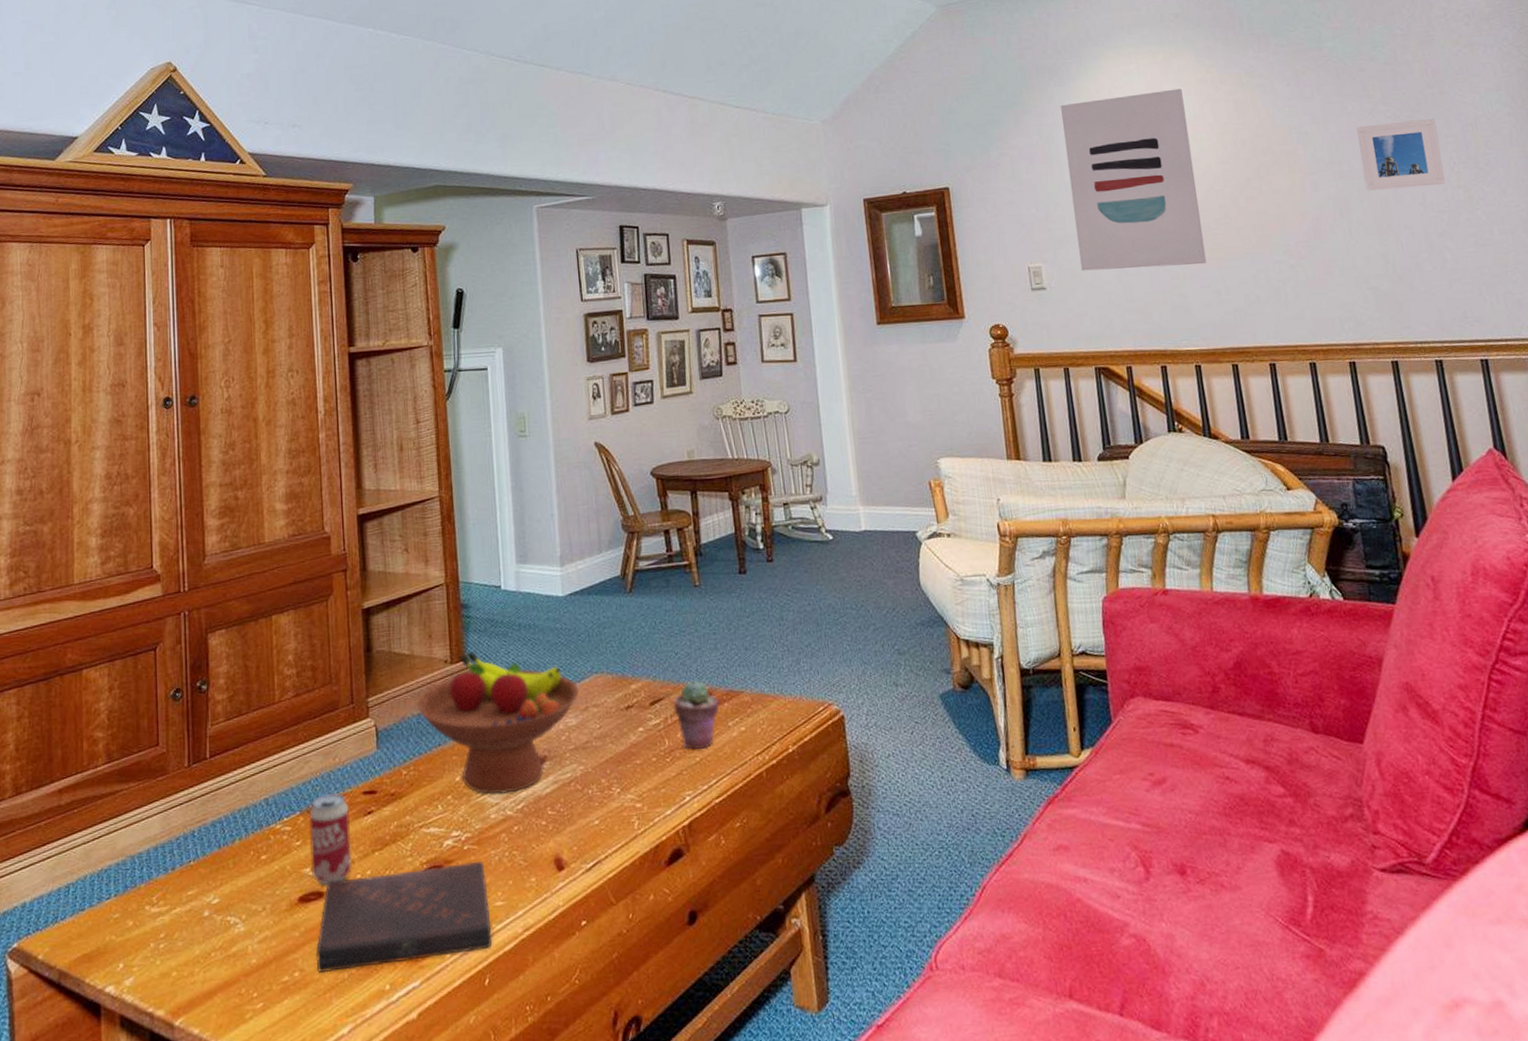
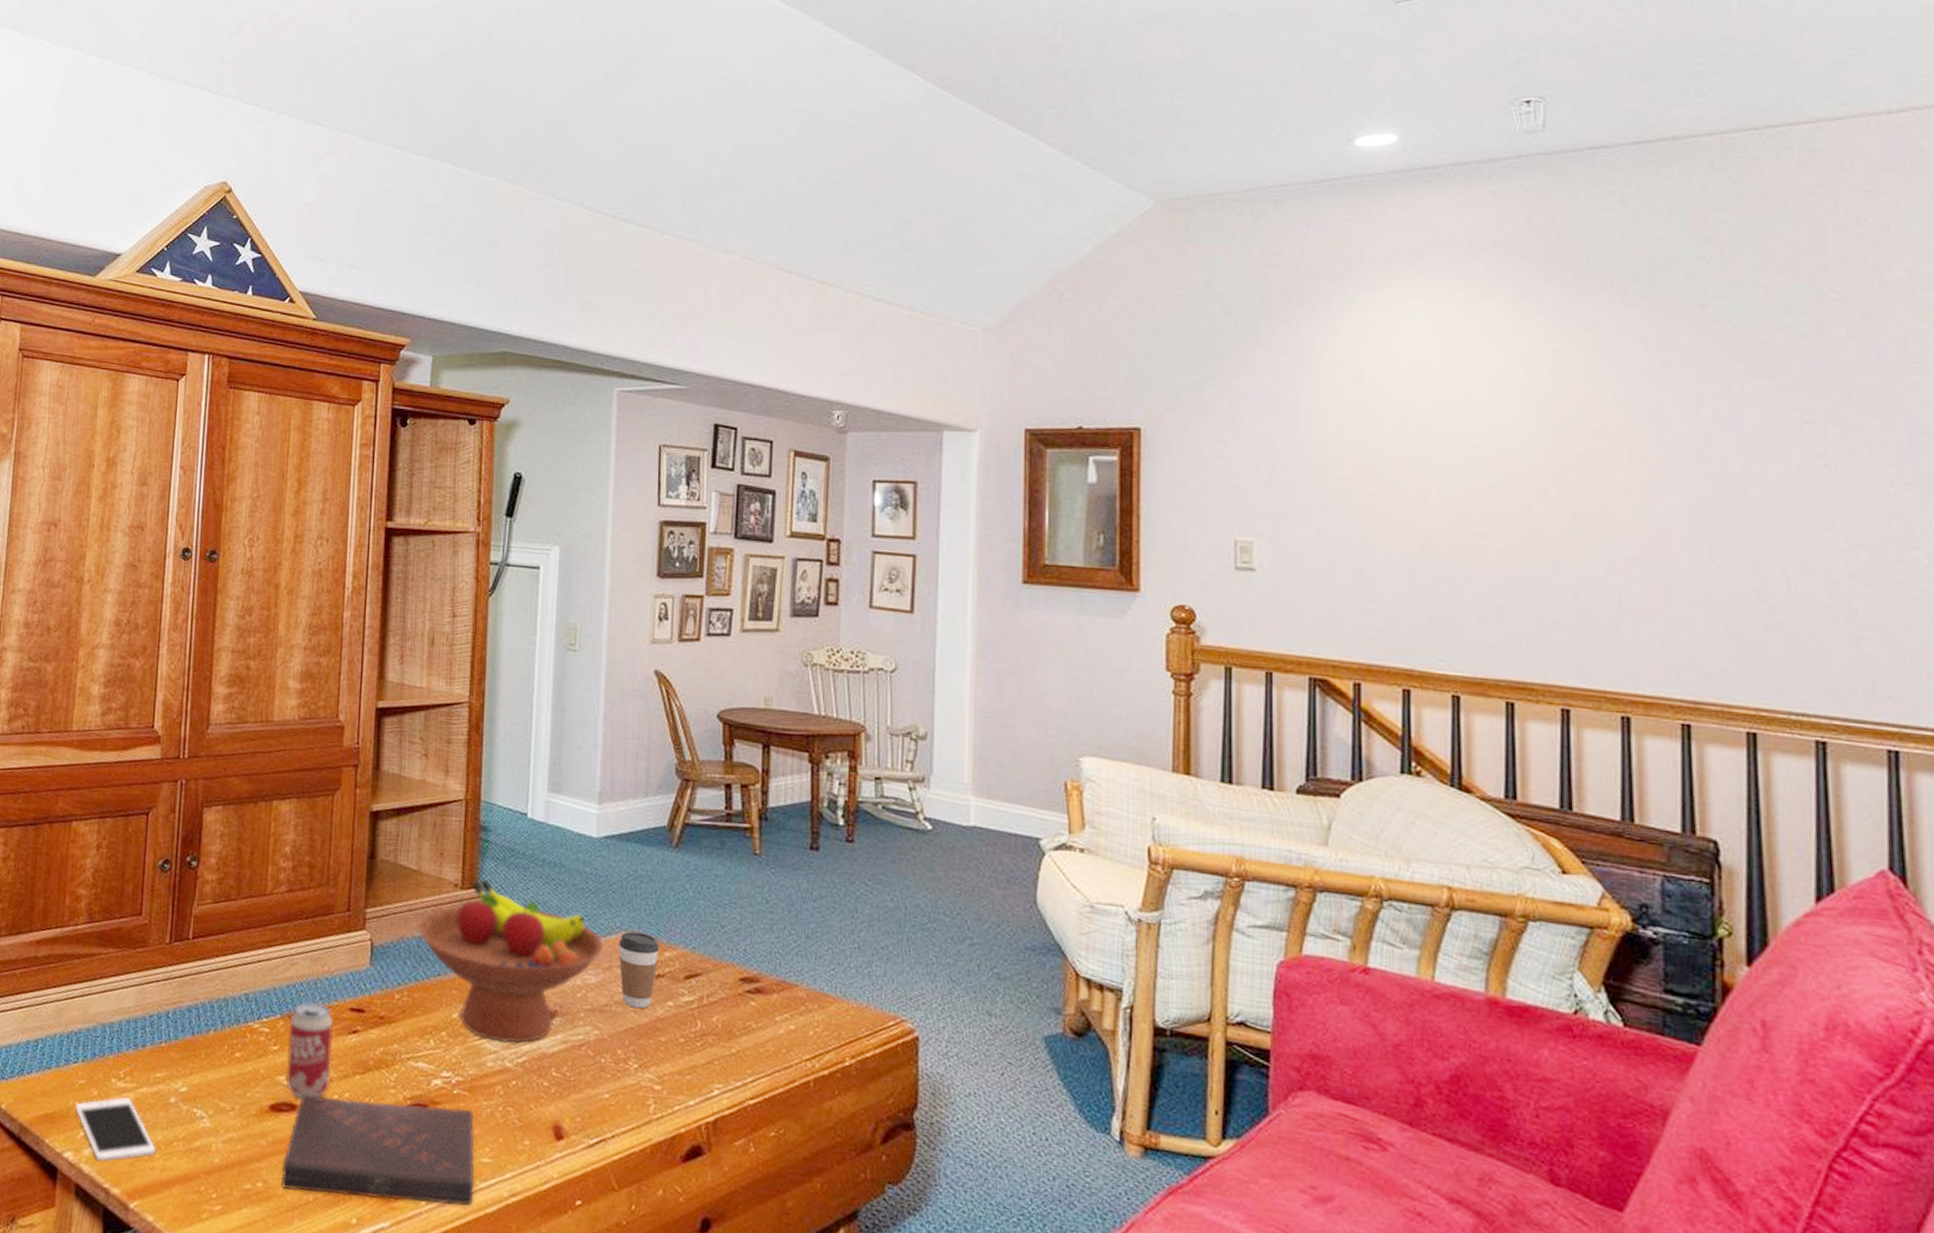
cell phone: none [112,920,196,989] -> present [75,1097,156,1162]
coffee cup: none [591,672,627,740] -> present [619,931,660,1009]
potted succulent: present [673,680,719,749] -> none [712,961,767,1041]
wall art: present [1061,88,1207,271] -> none [1307,338,1489,569]
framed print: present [1356,118,1445,191] -> none [1743,416,1872,509]

